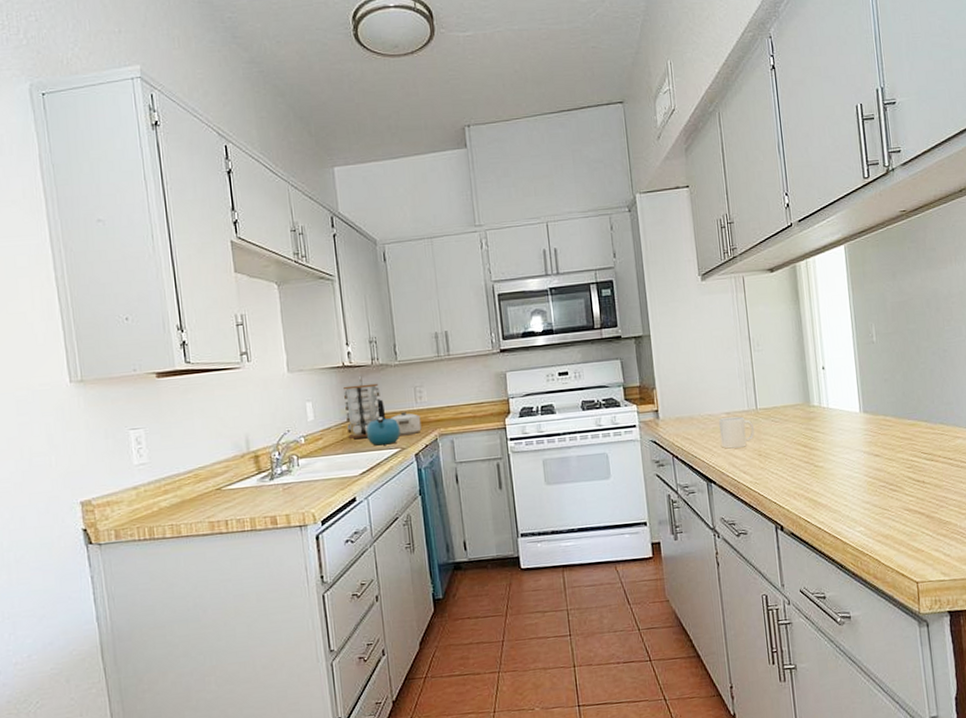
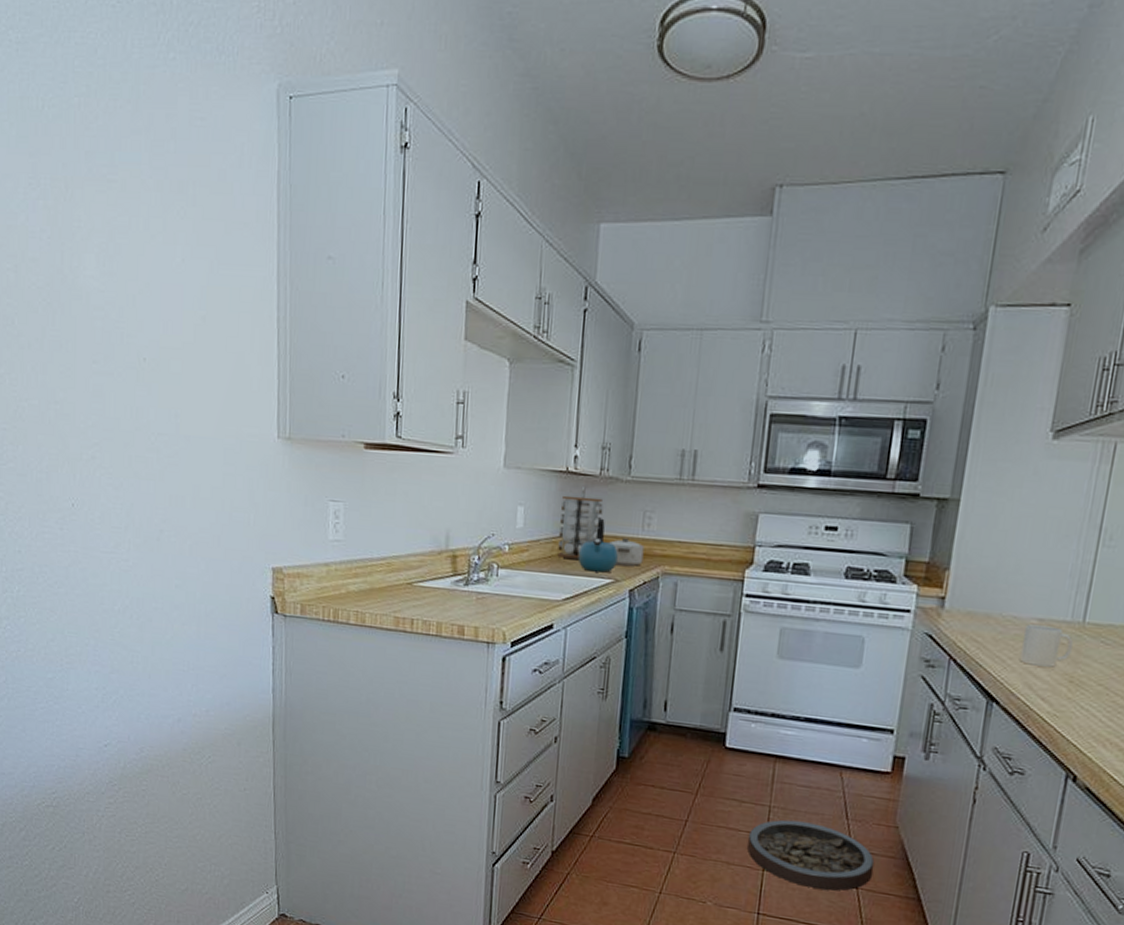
pet bowl: none [556,614,660,671] -> present [747,819,875,891]

